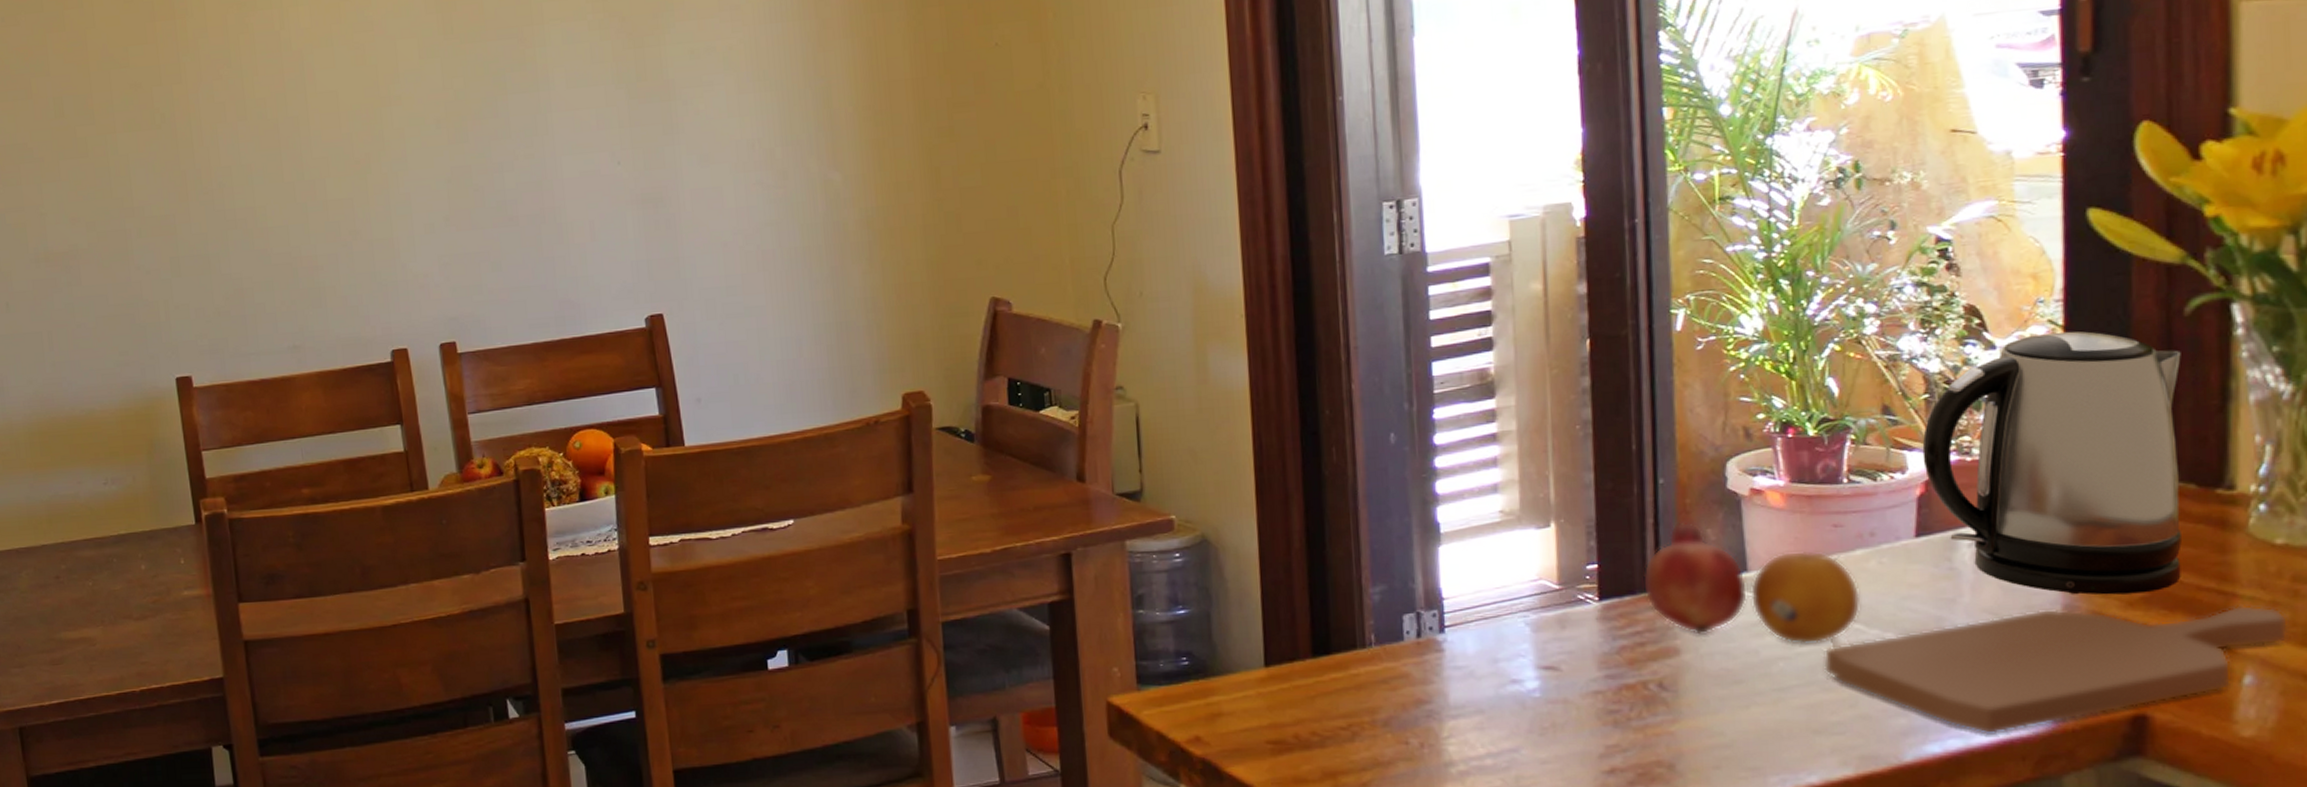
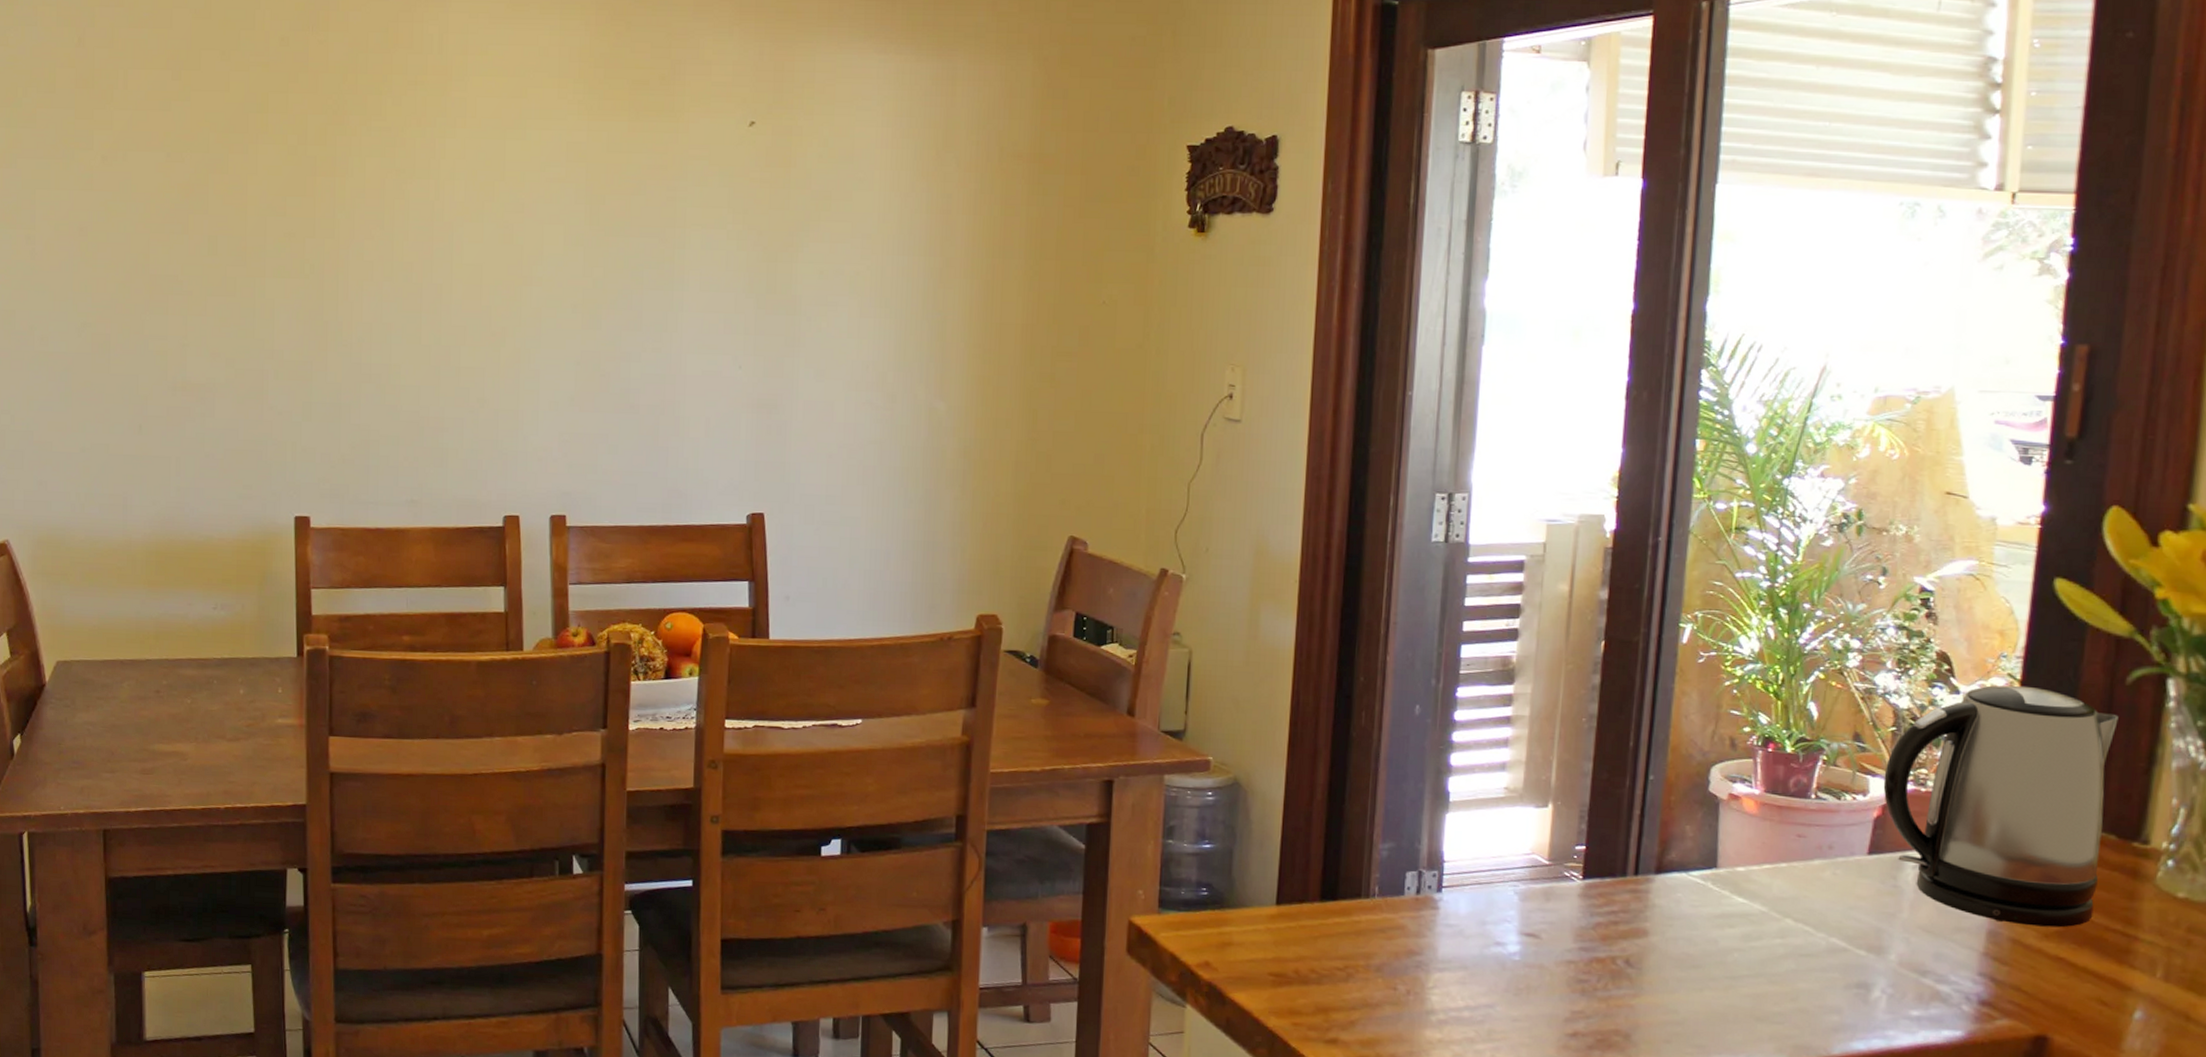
fruit: present [1642,521,1749,635] -> none [1622,816,1716,921]
fruit: present [1750,550,1861,644] -> none [1716,854,1814,940]
cutting board: present [1823,605,2289,735] -> none [1773,931,2180,1039]

